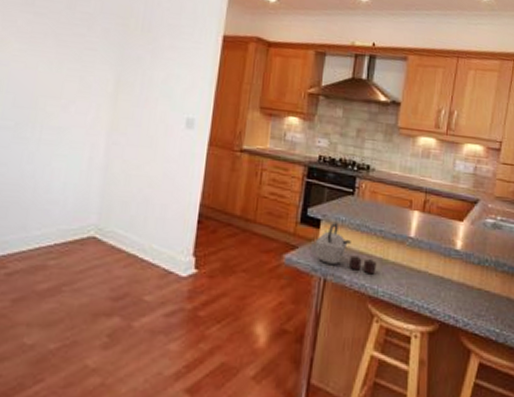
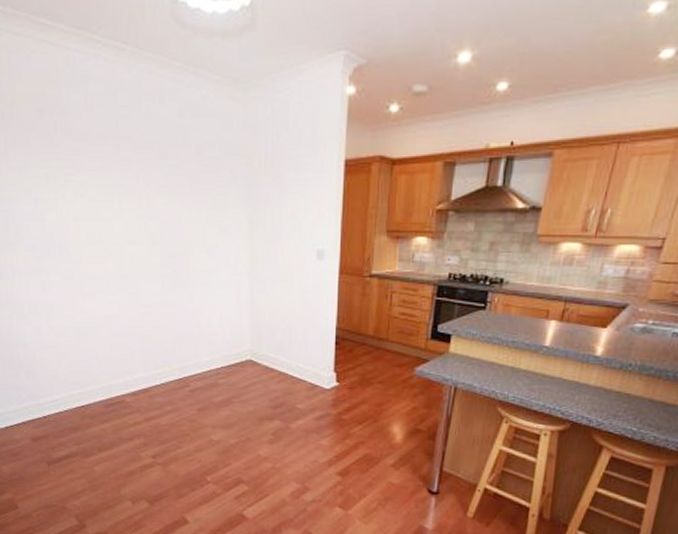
kettle: present [315,221,377,275] -> none [446,336,508,382]

